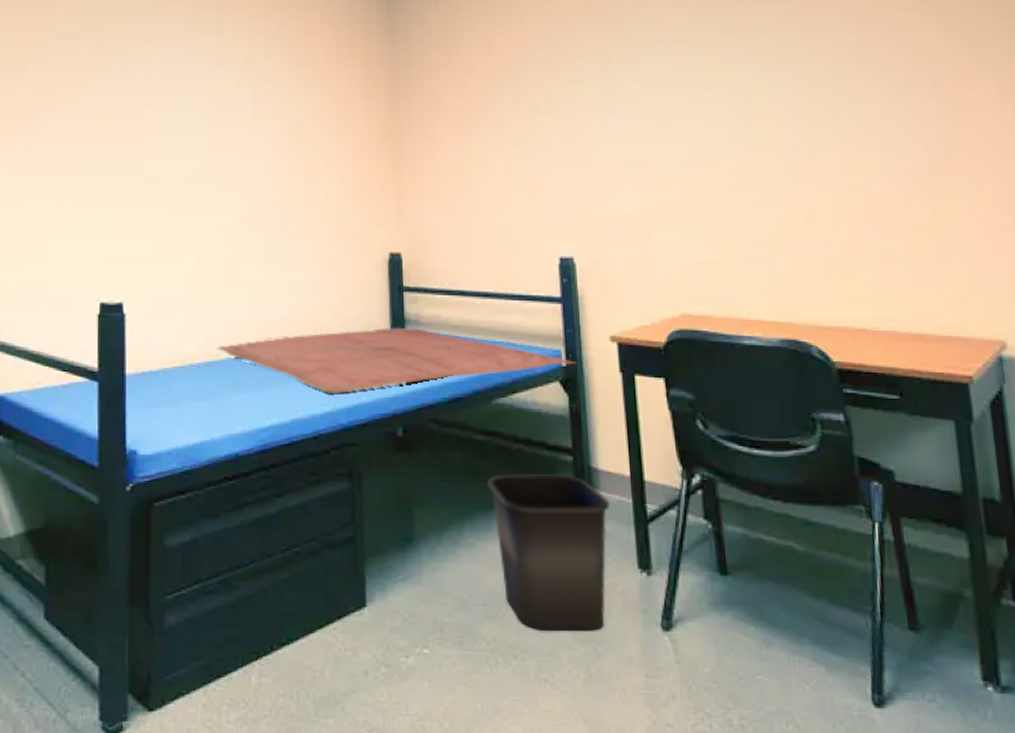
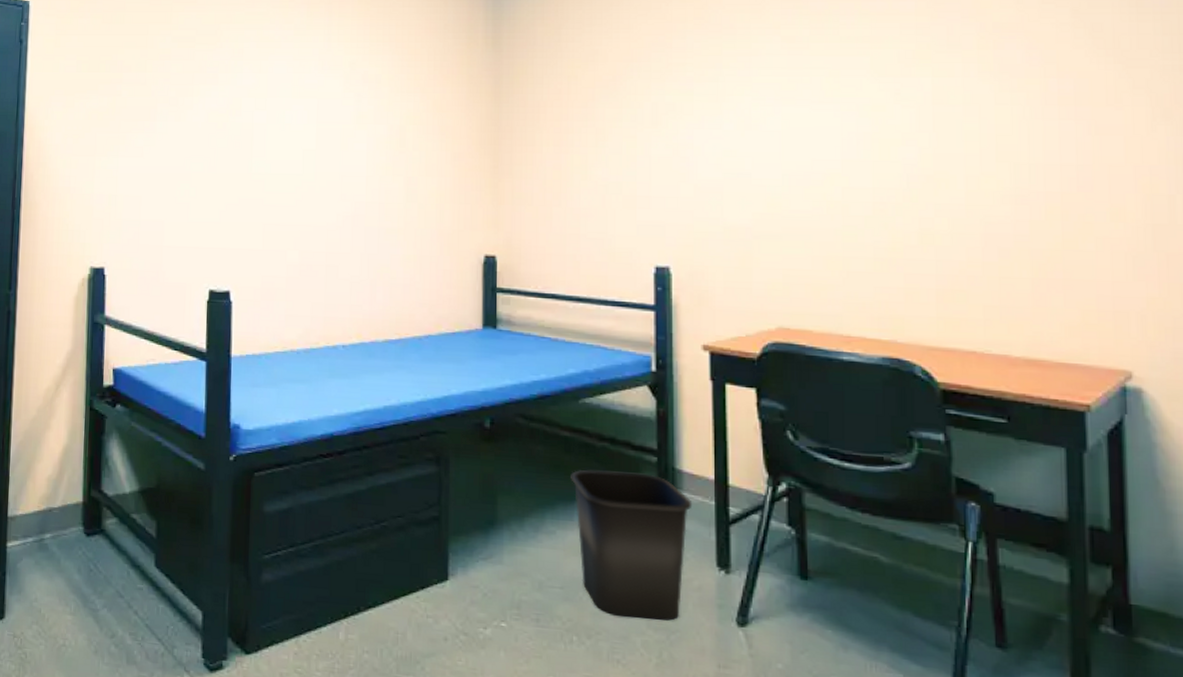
blanket: present [216,327,577,395] -> none [315,326,667,385]

